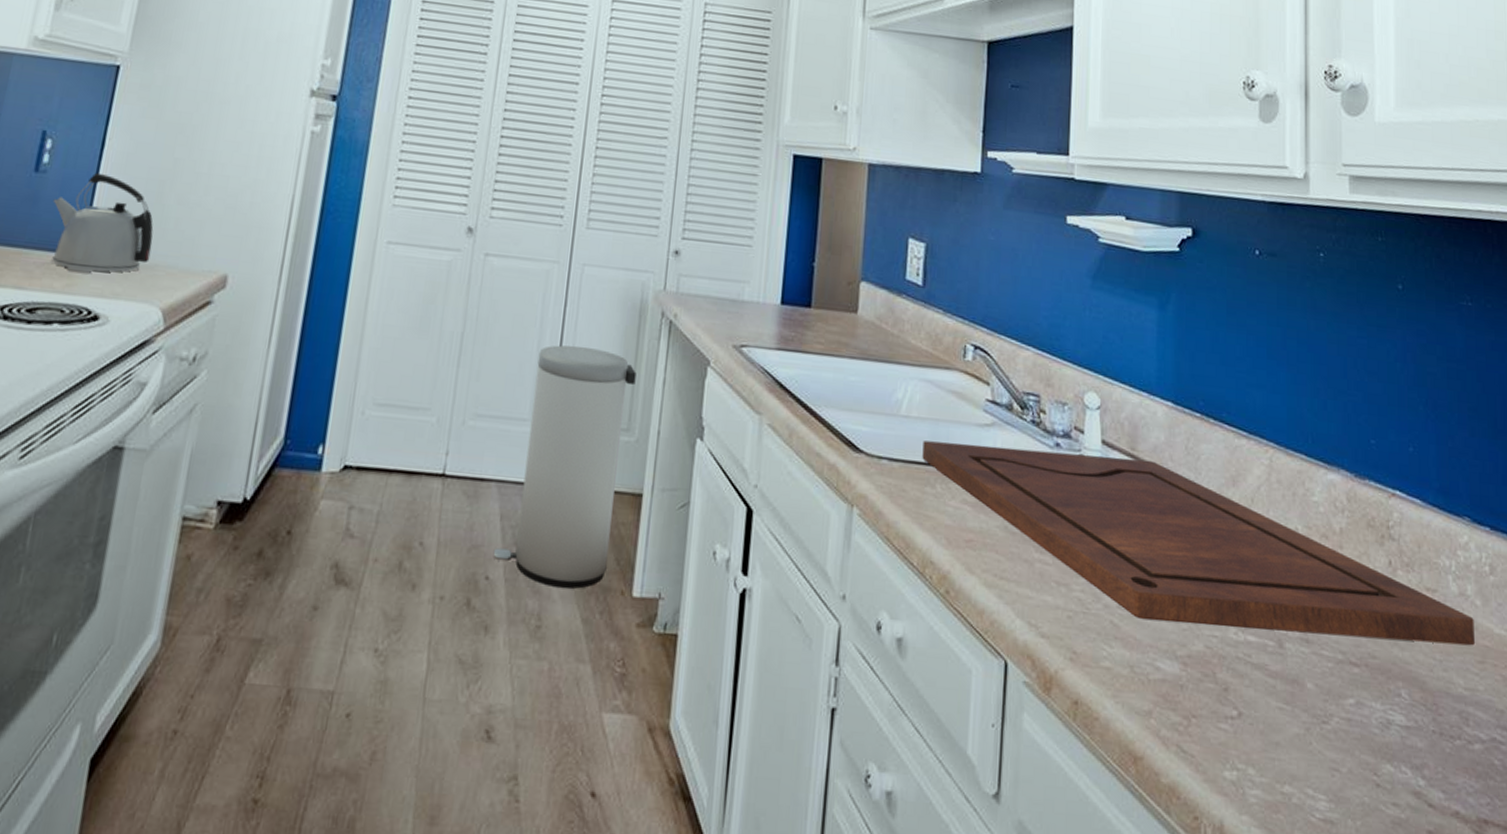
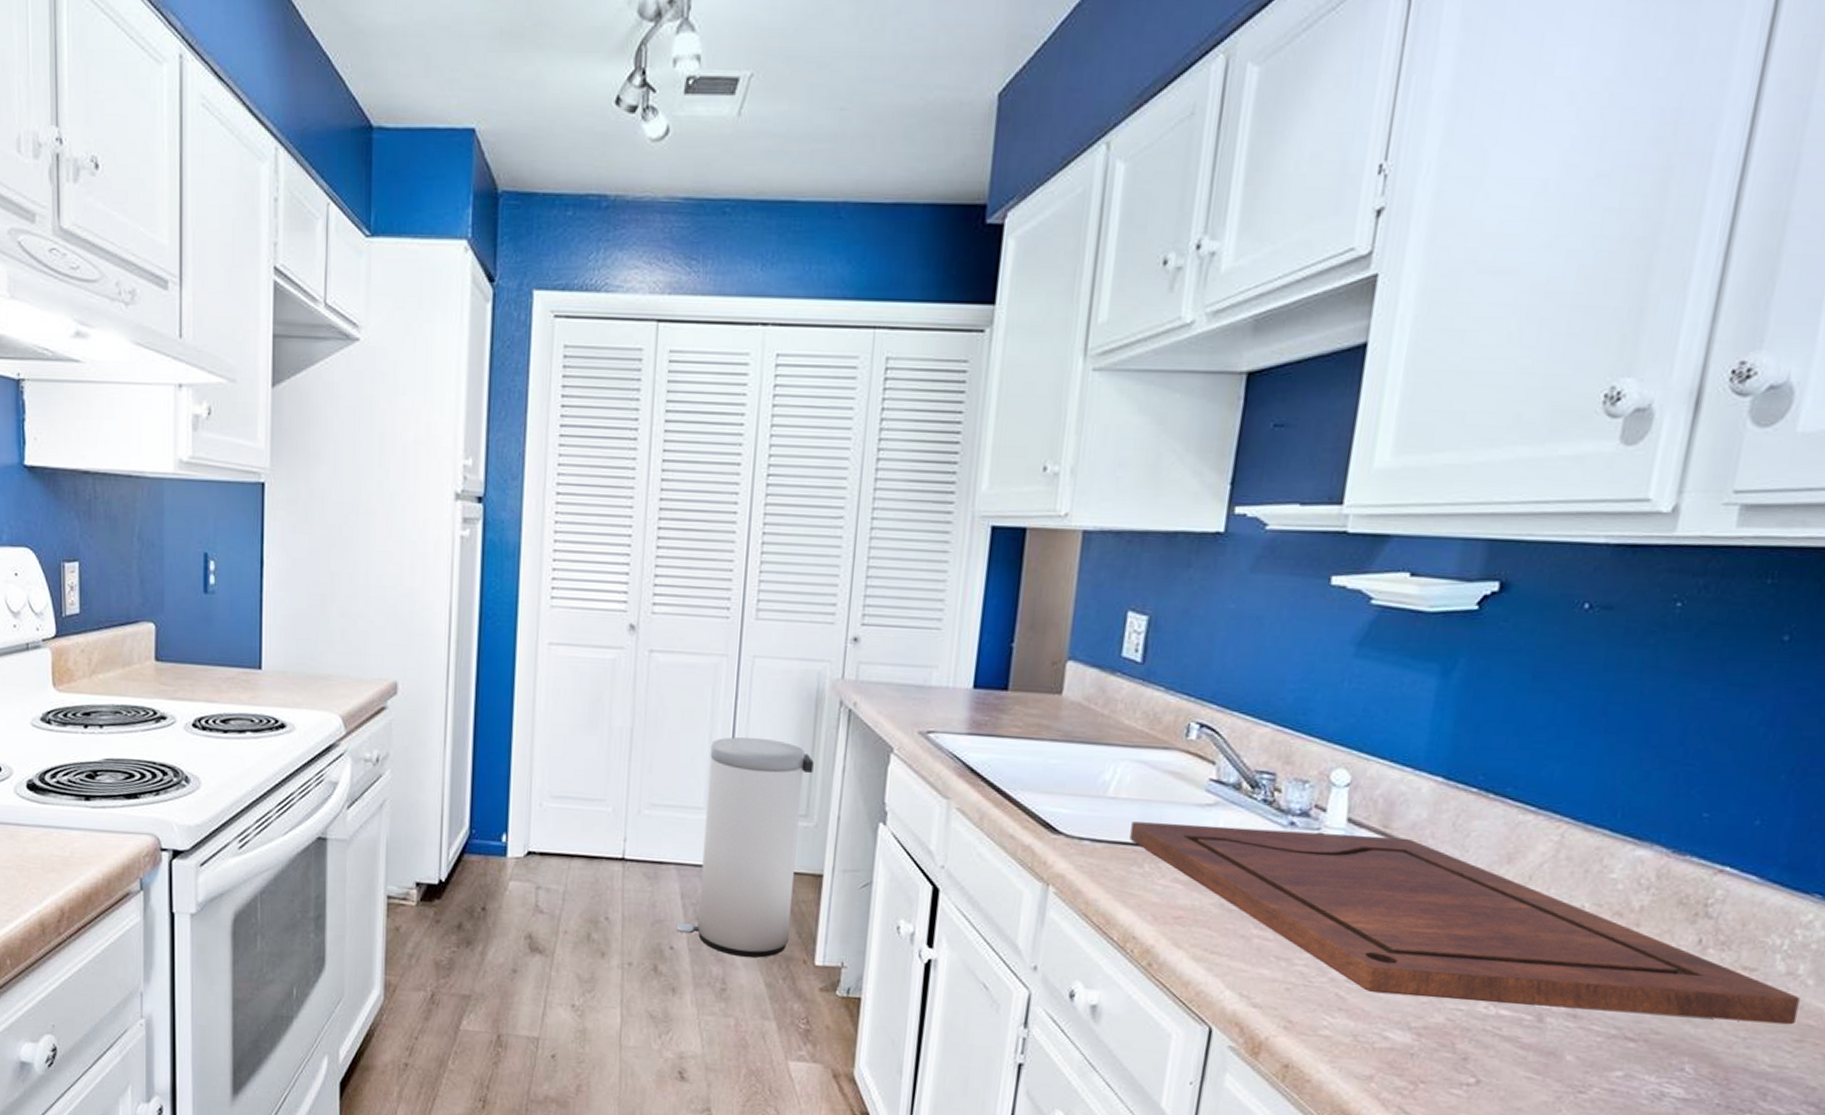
kettle: present [51,172,154,275] -> none [225,590,323,687]

